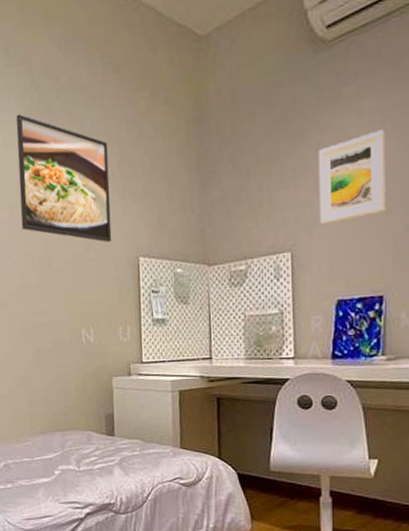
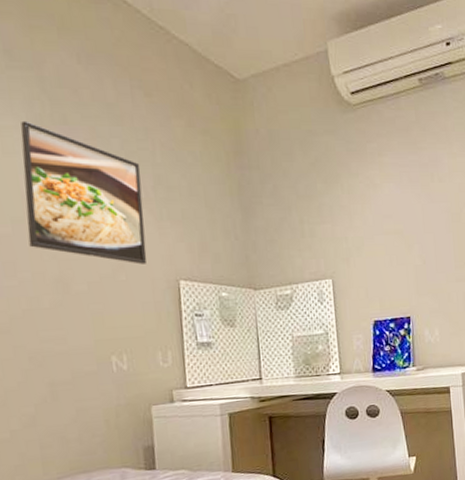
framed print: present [318,129,386,225] -> none [350,182,407,256]

